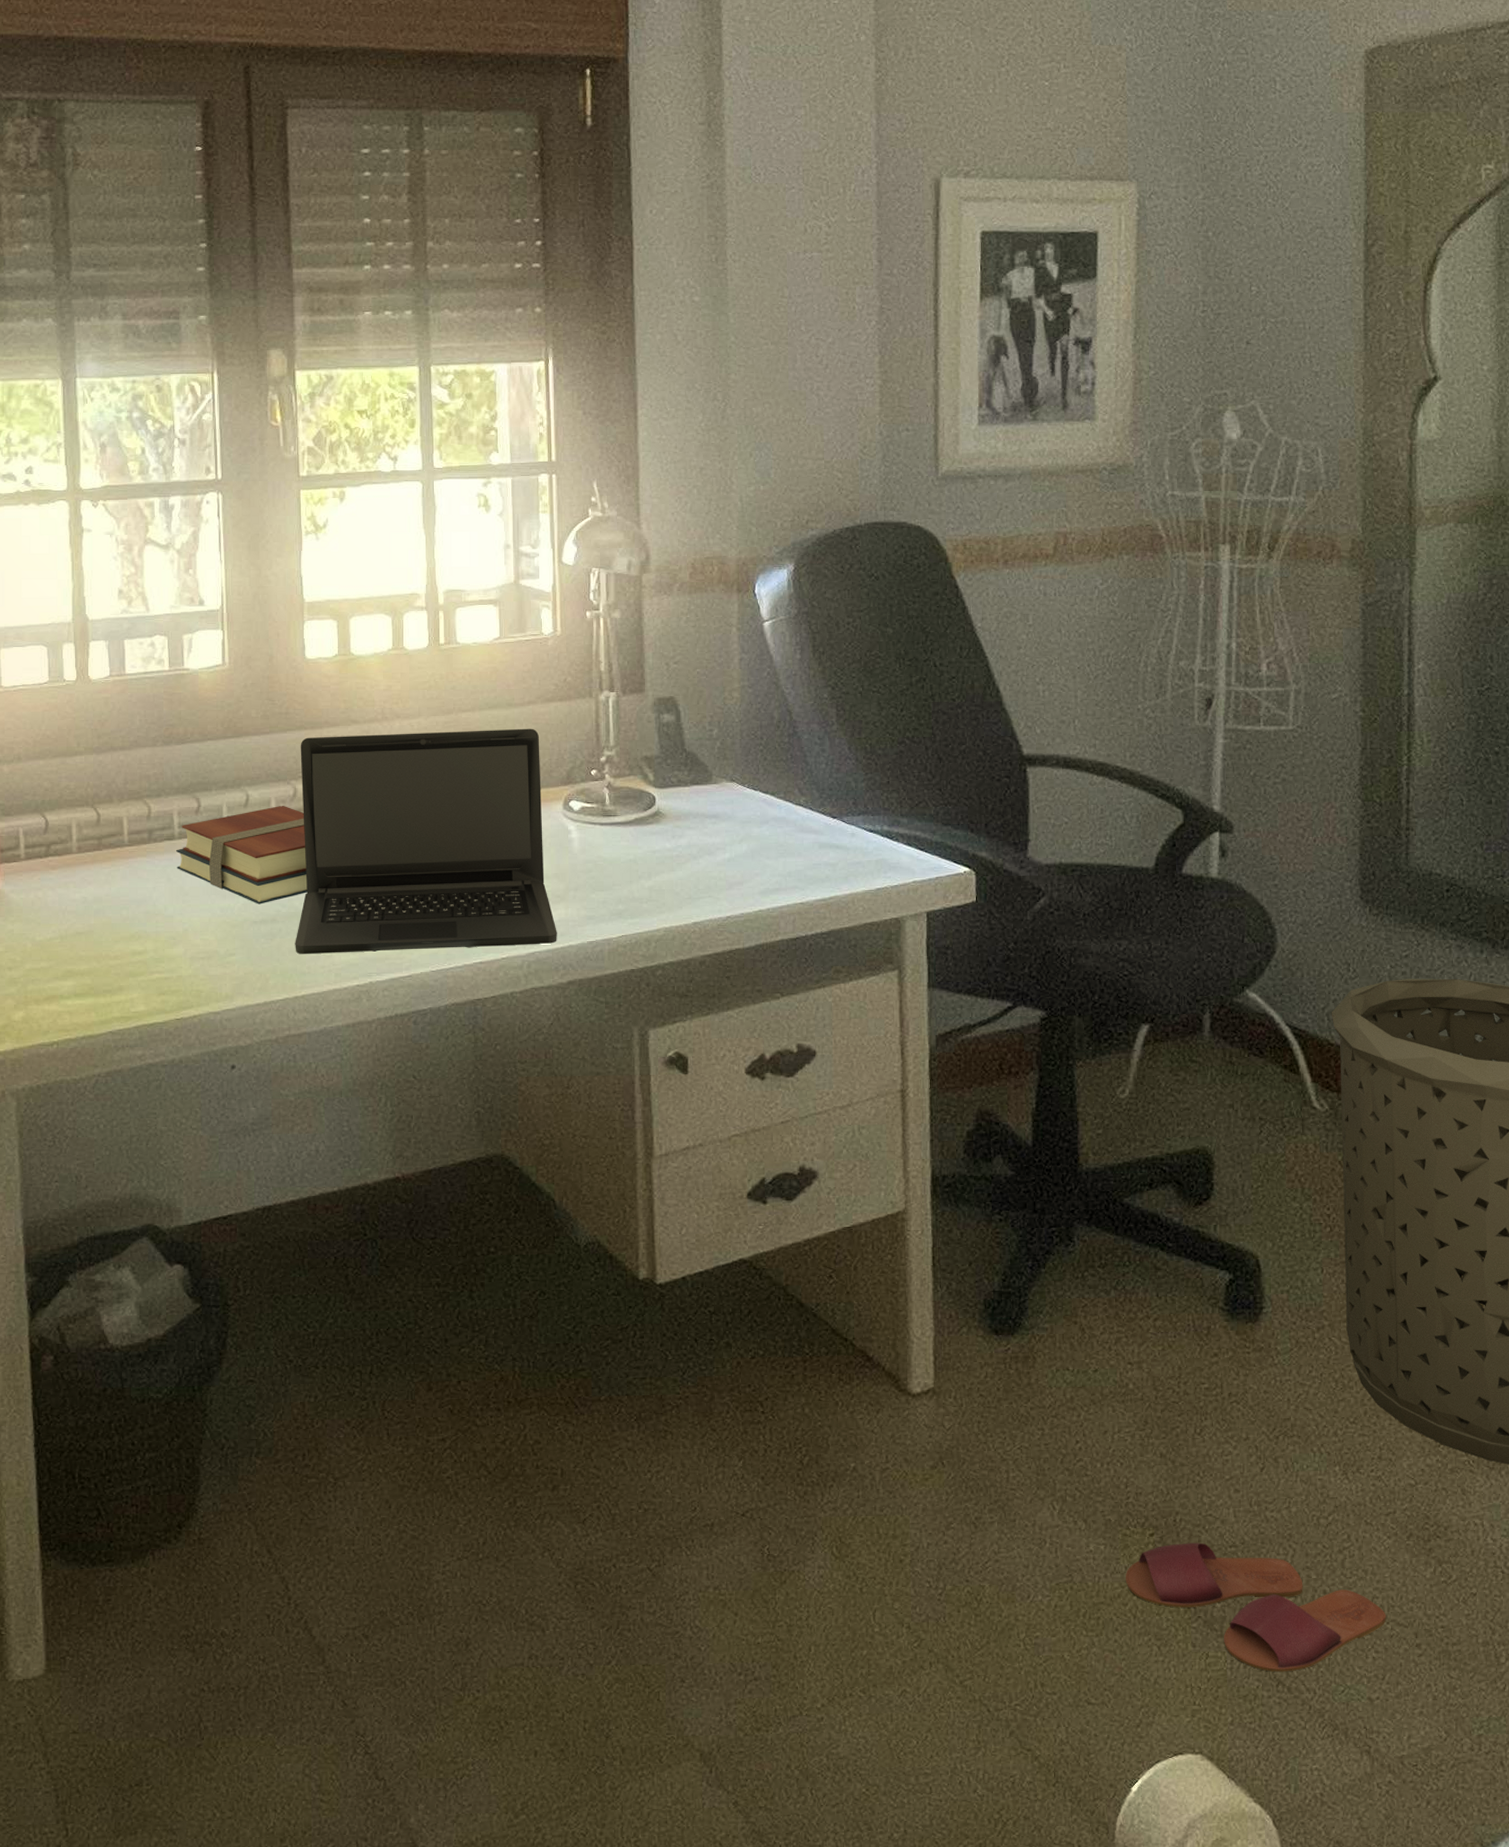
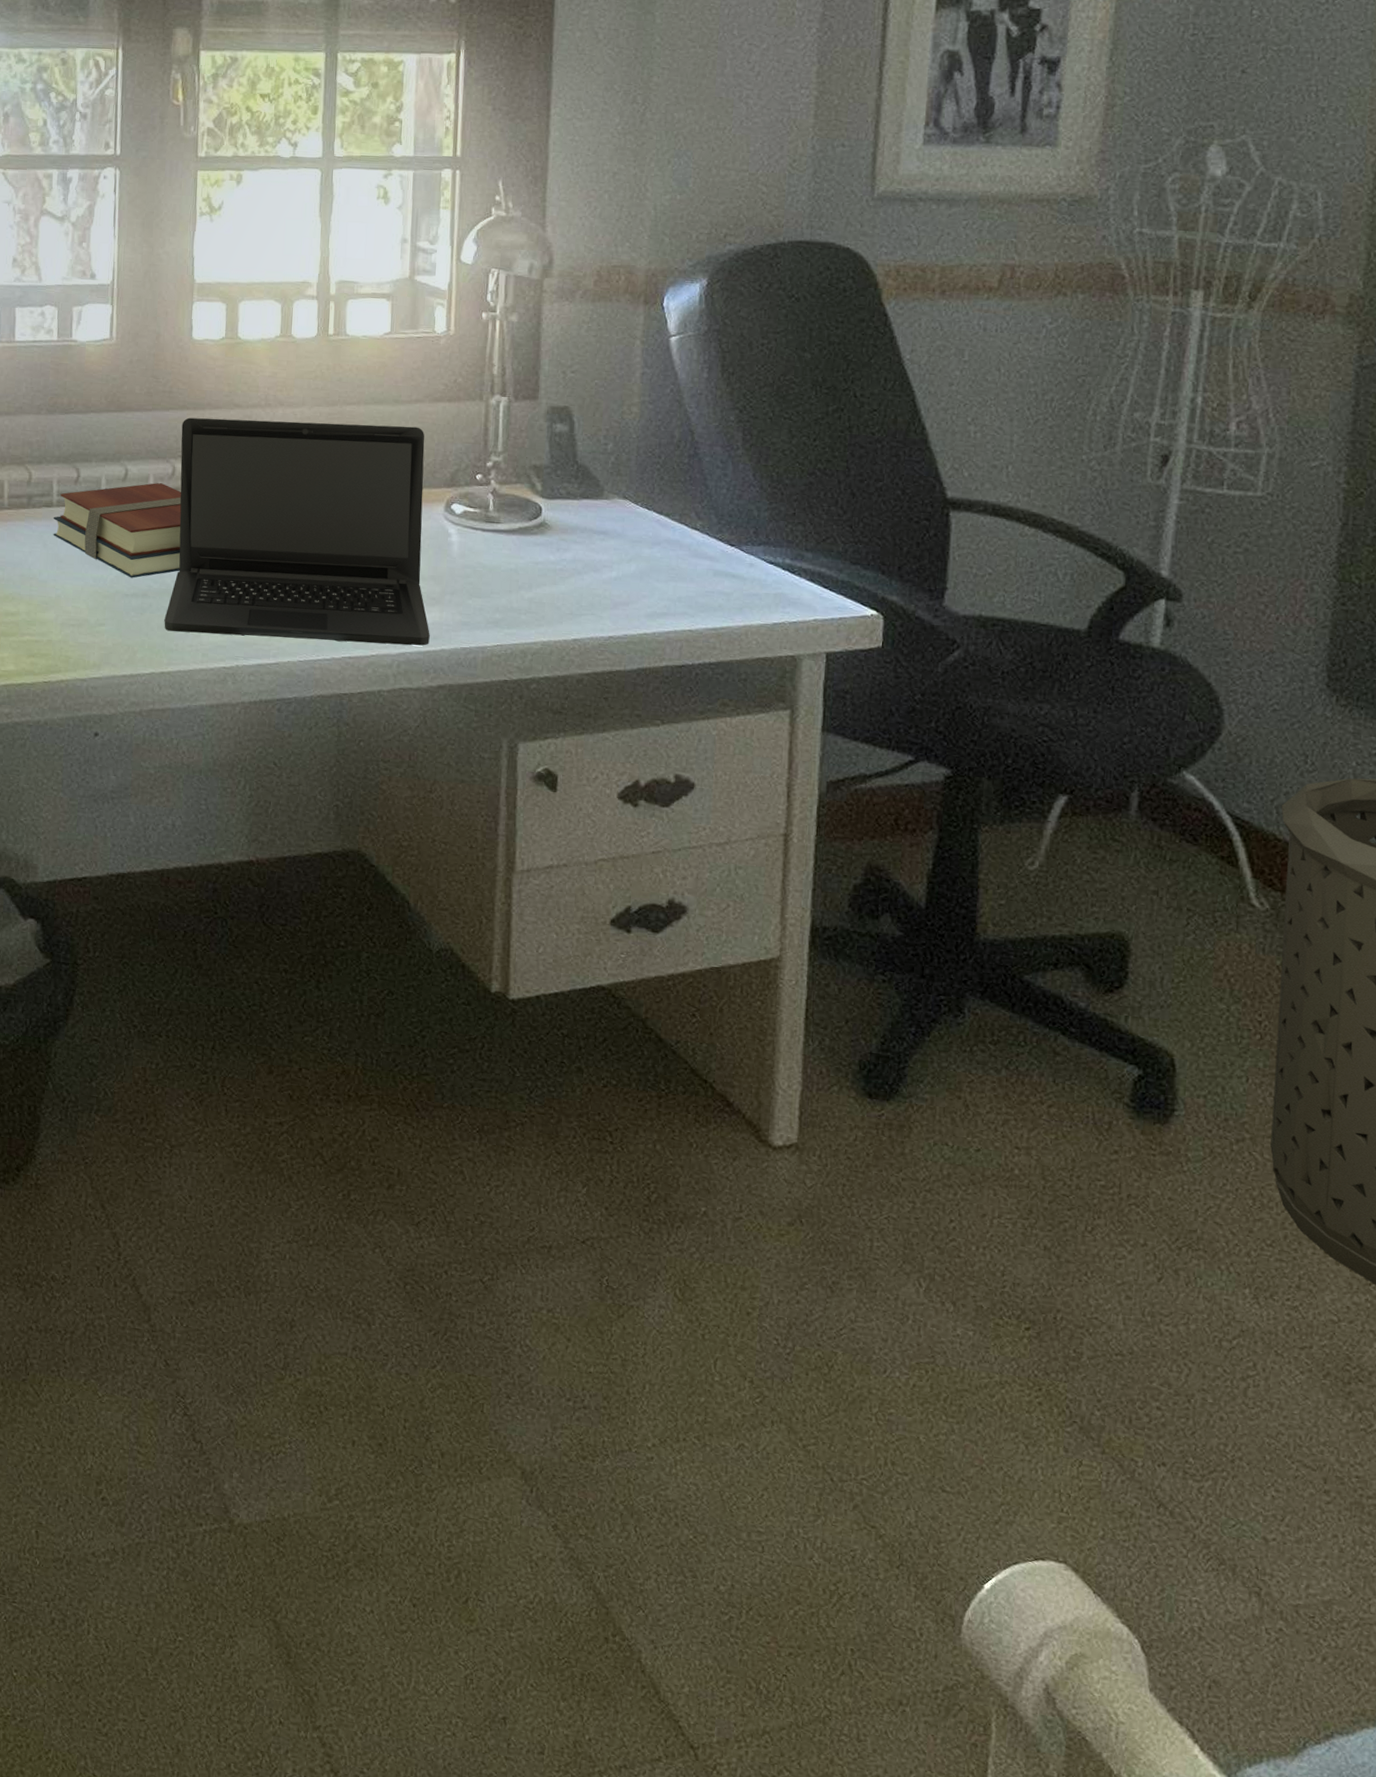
slippers: present [1126,1542,1386,1672] -> none [994,1341,1292,1496]

